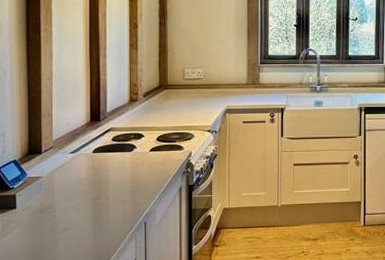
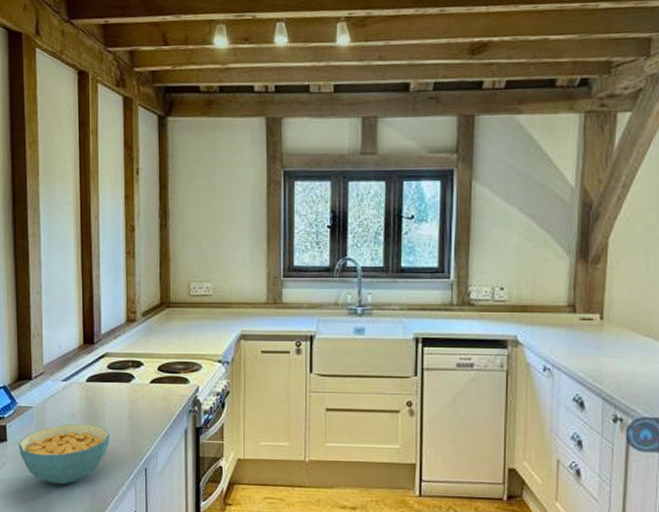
cereal bowl: none [27,188,114,243] -> present [18,423,110,485]

